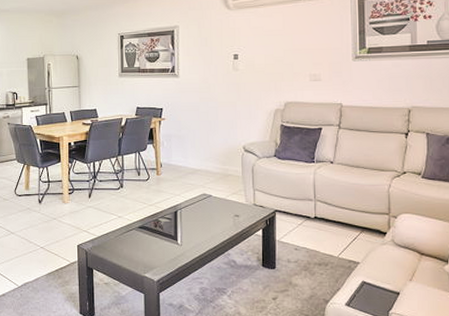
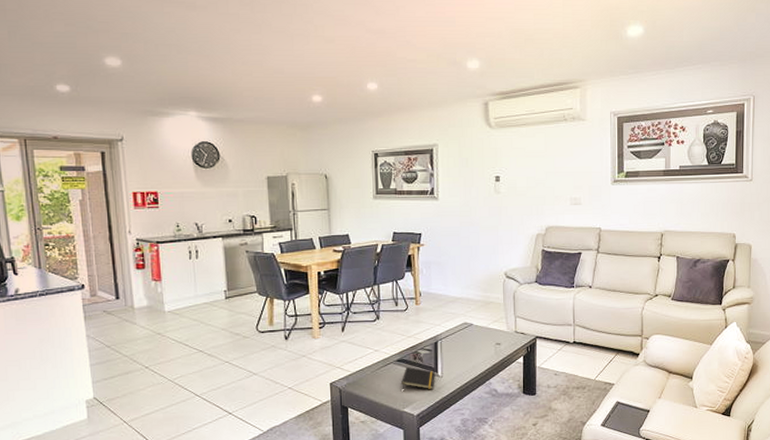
notepad: none [143,234,175,256] -> present [401,367,435,389]

